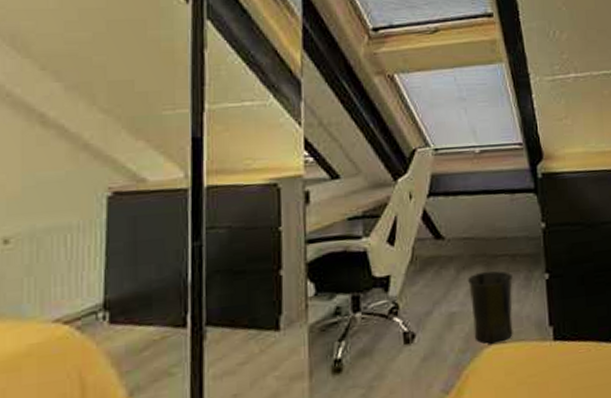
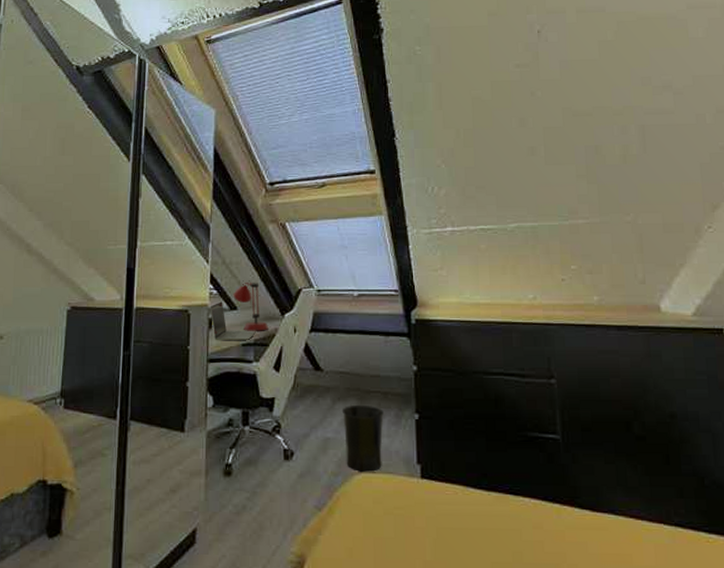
laptop: none [305,170,364,218] -> present [210,301,256,341]
desk lamp: none [334,143,379,203] -> present [233,280,268,332]

